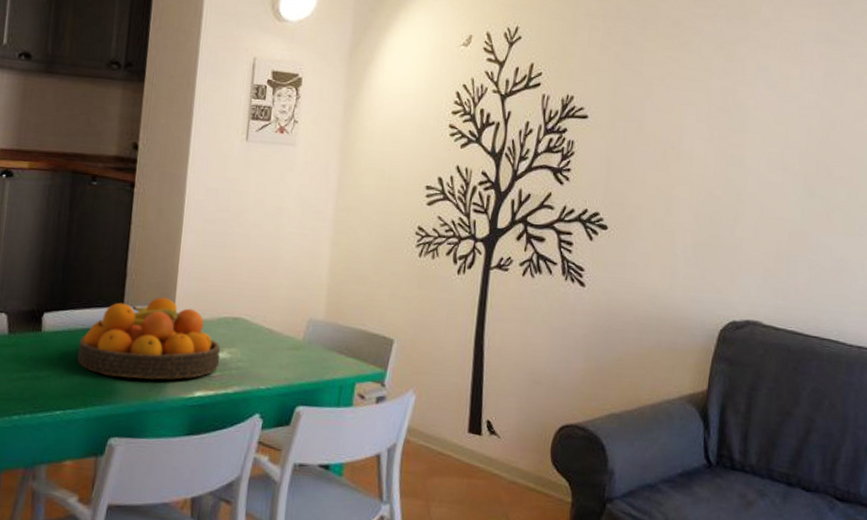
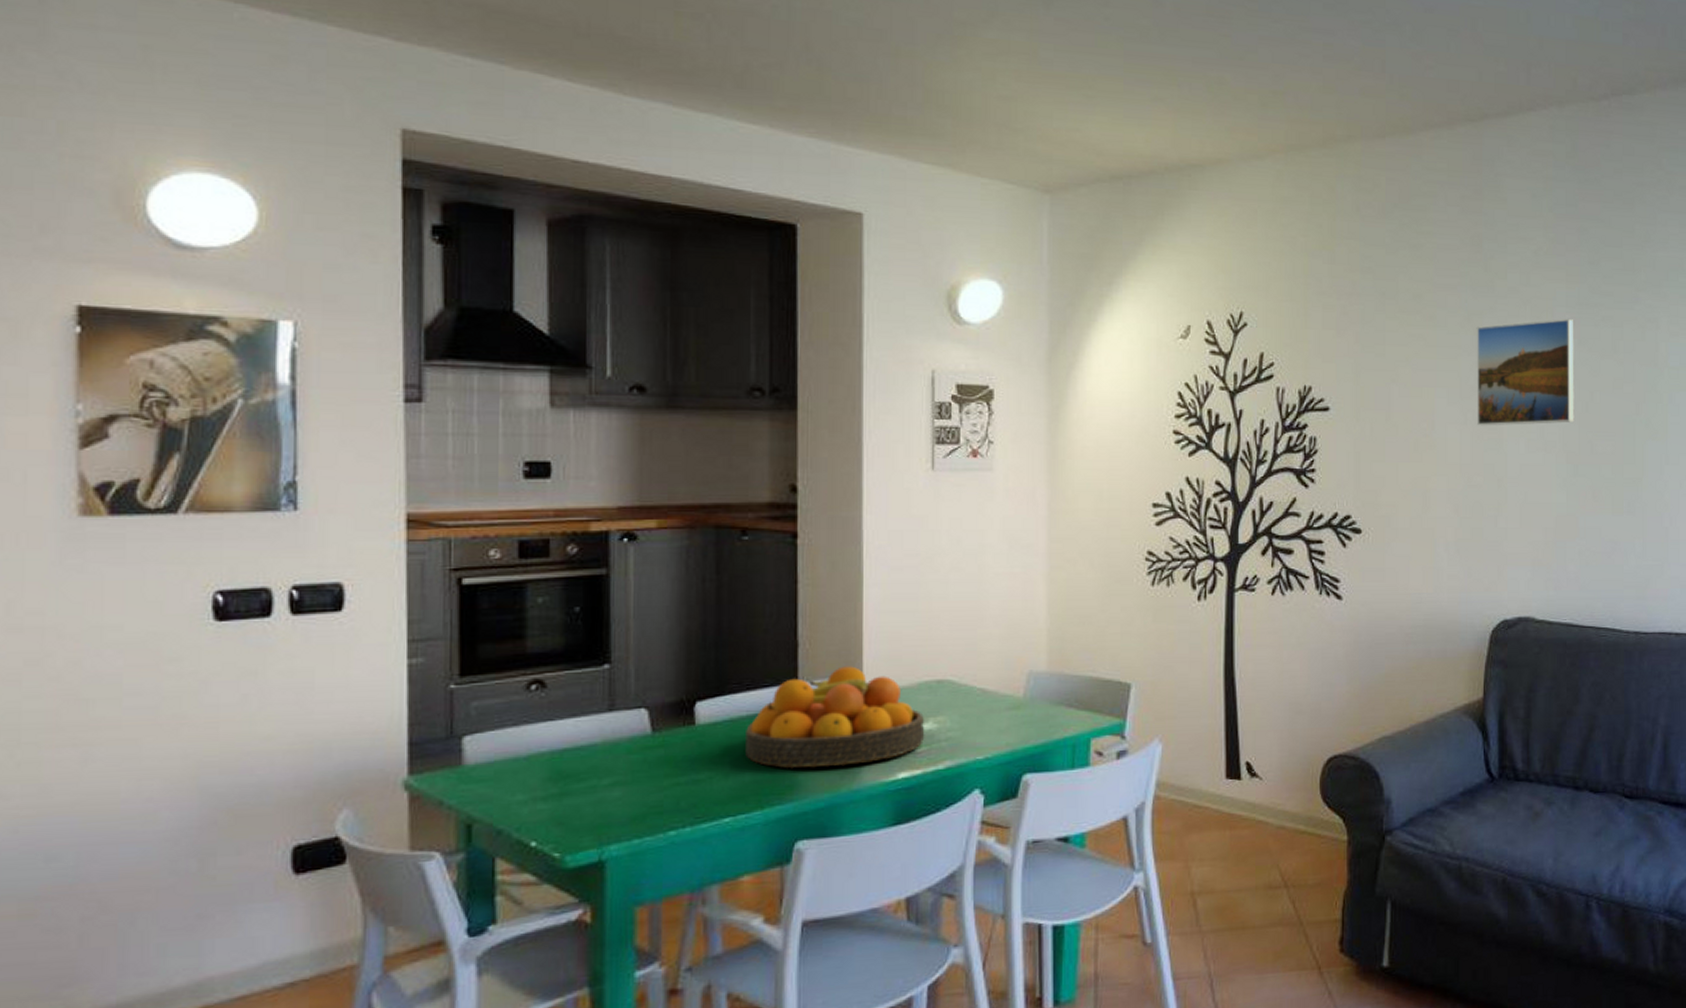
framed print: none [722,52,822,148] -> present [1476,319,1574,426]

